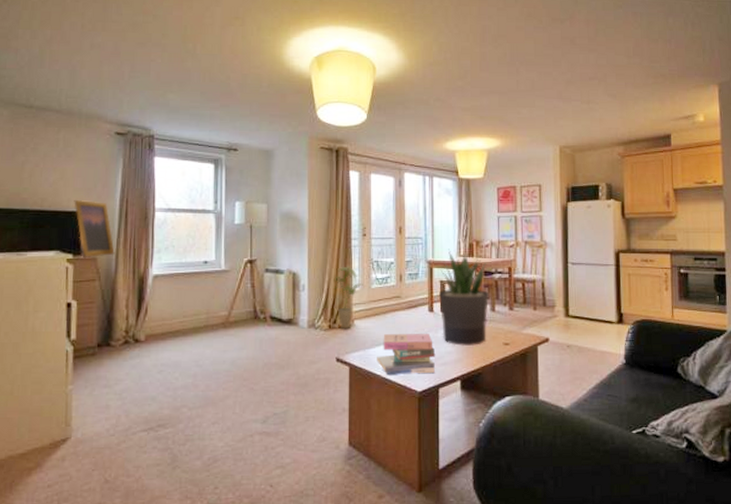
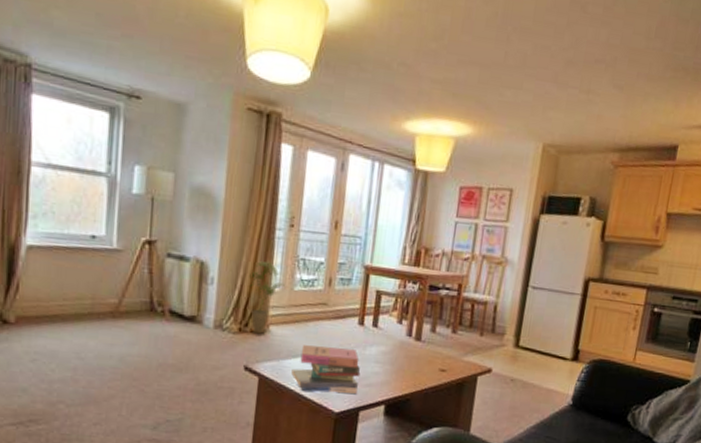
planter: present [438,249,489,346] -> none [370,254,434,369]

